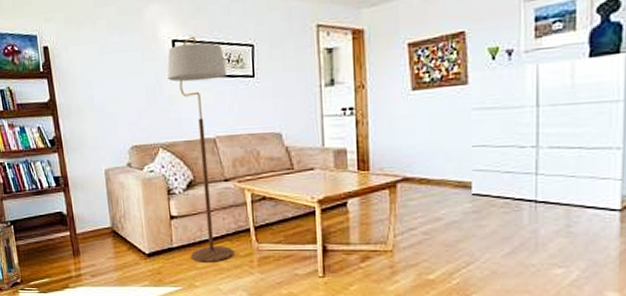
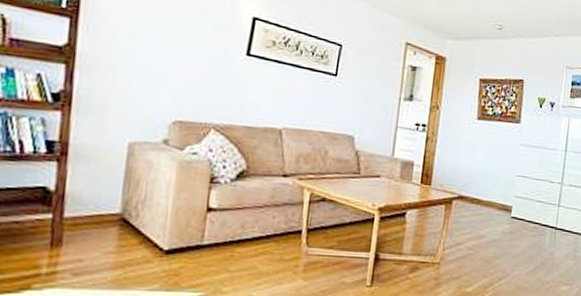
floor lamp: present [167,36,234,262] -> none [223,19,309,265]

